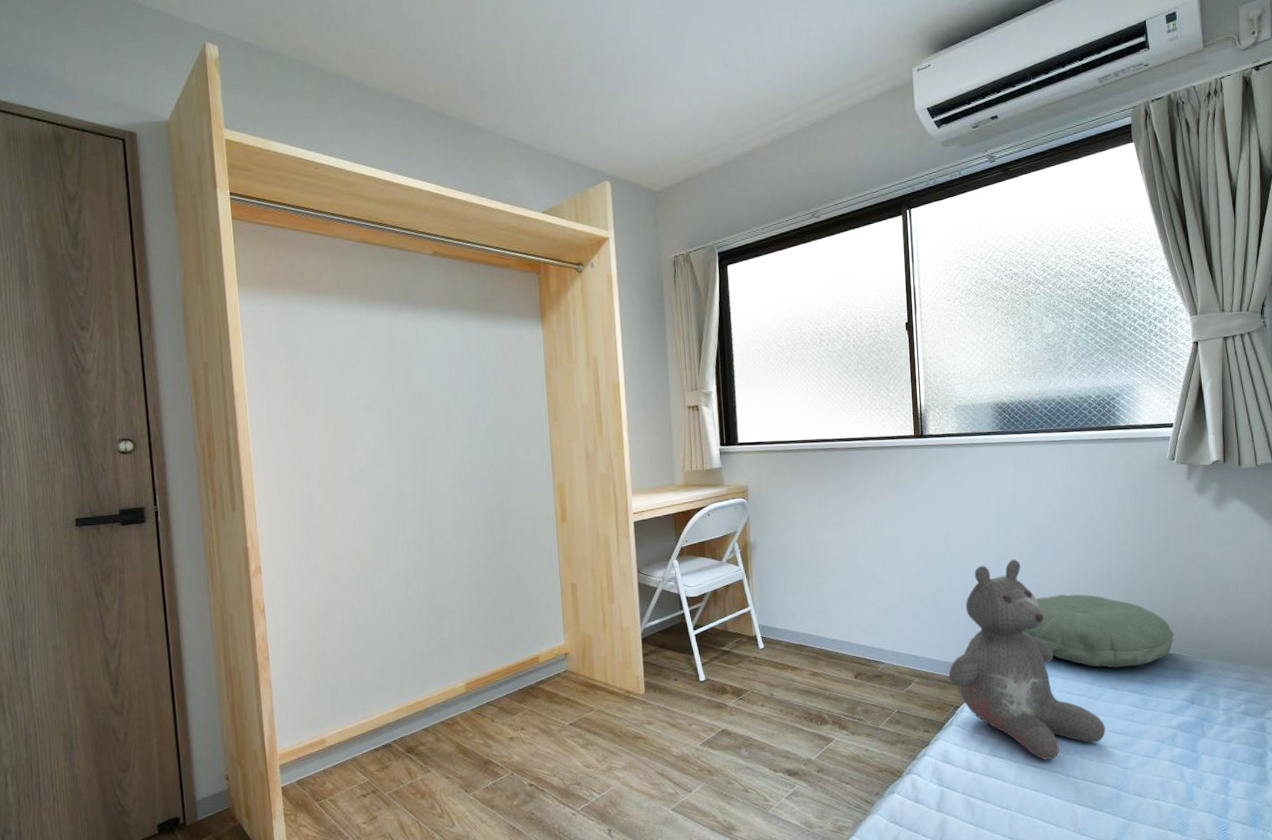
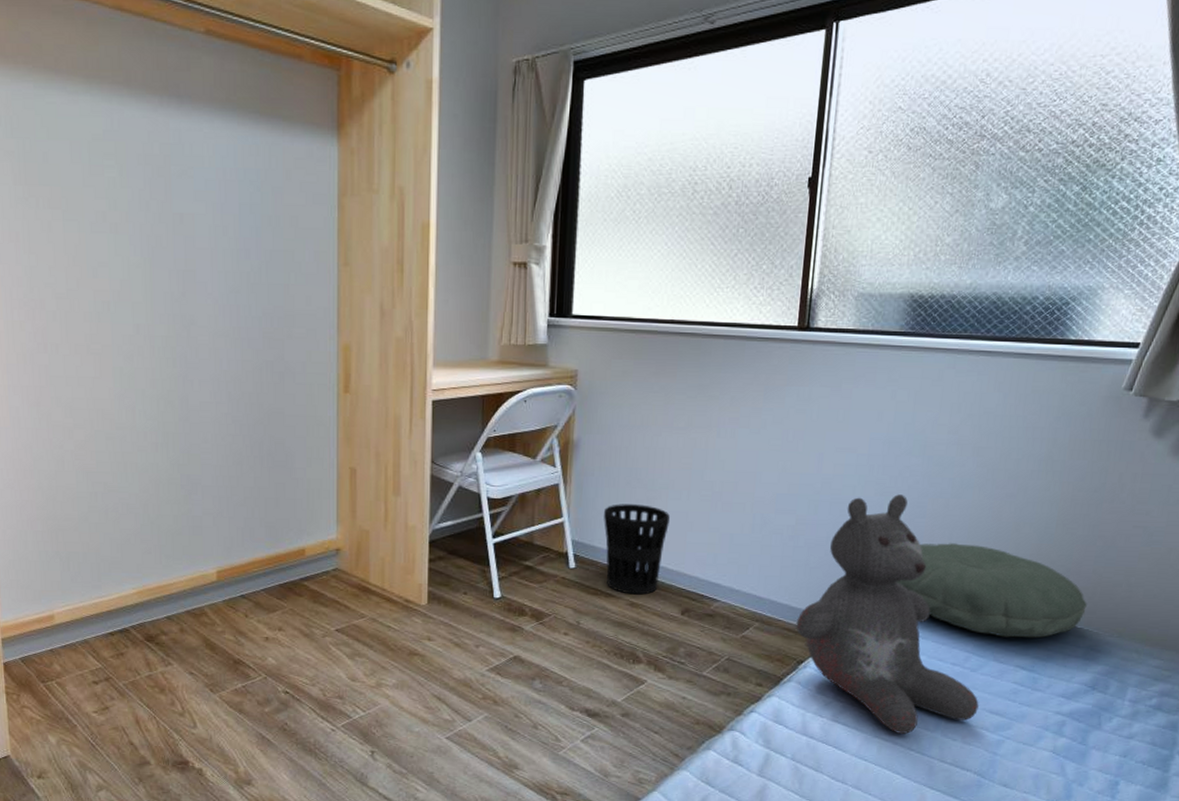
wastebasket: none [782,589,835,666] -> present [604,504,670,595]

